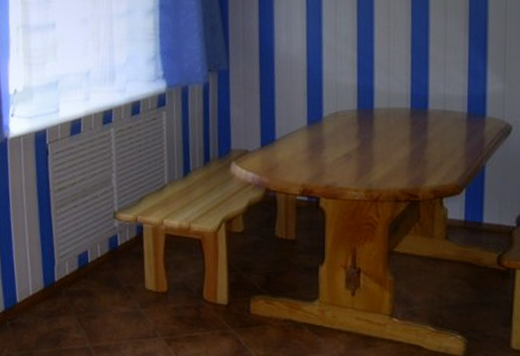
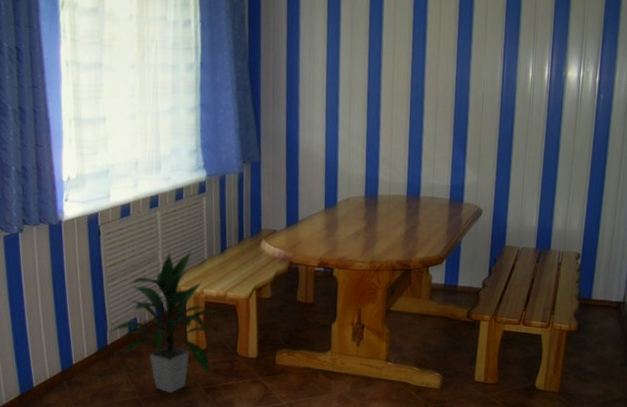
indoor plant: none [57,173,179,343] -> present [109,250,217,394]

